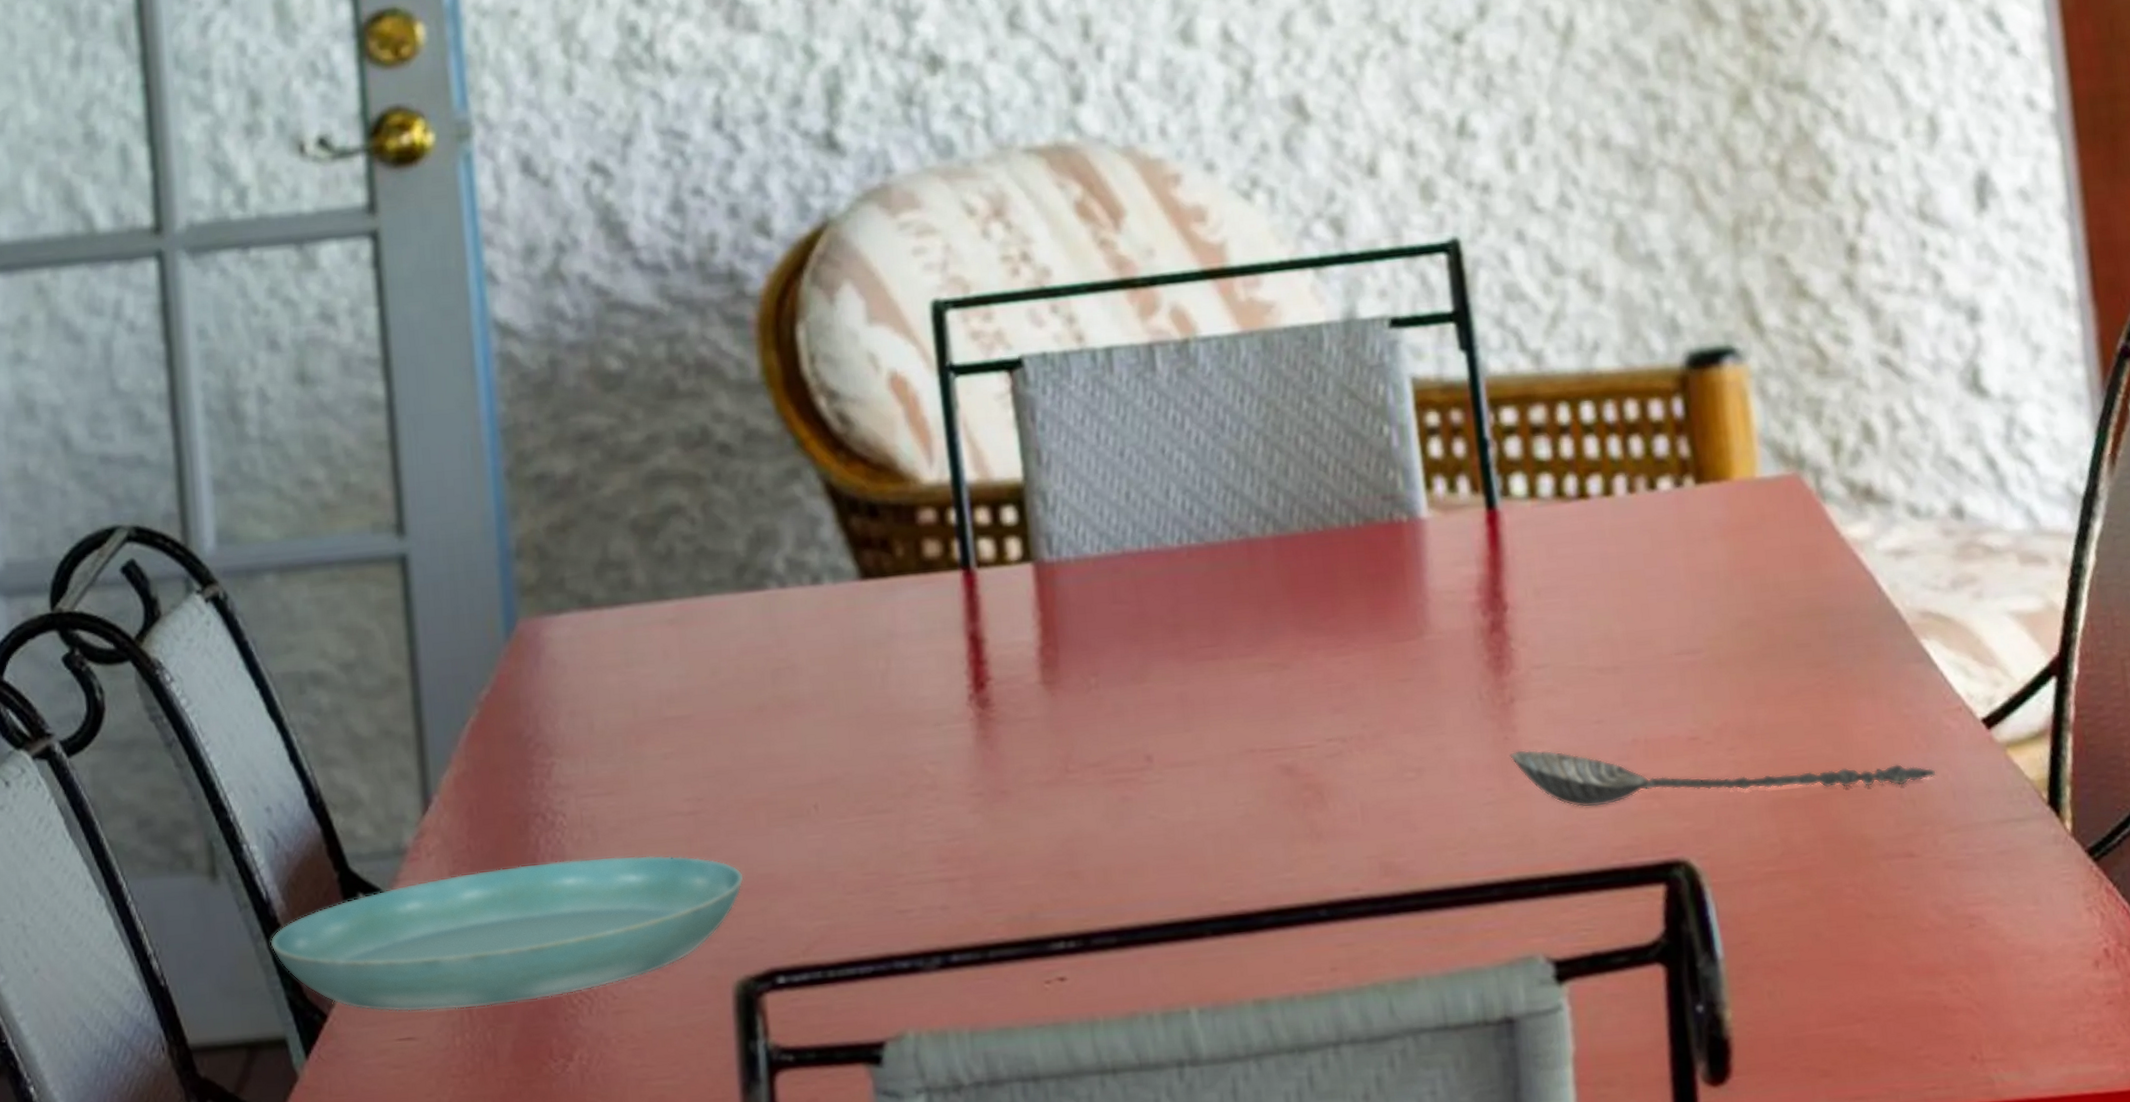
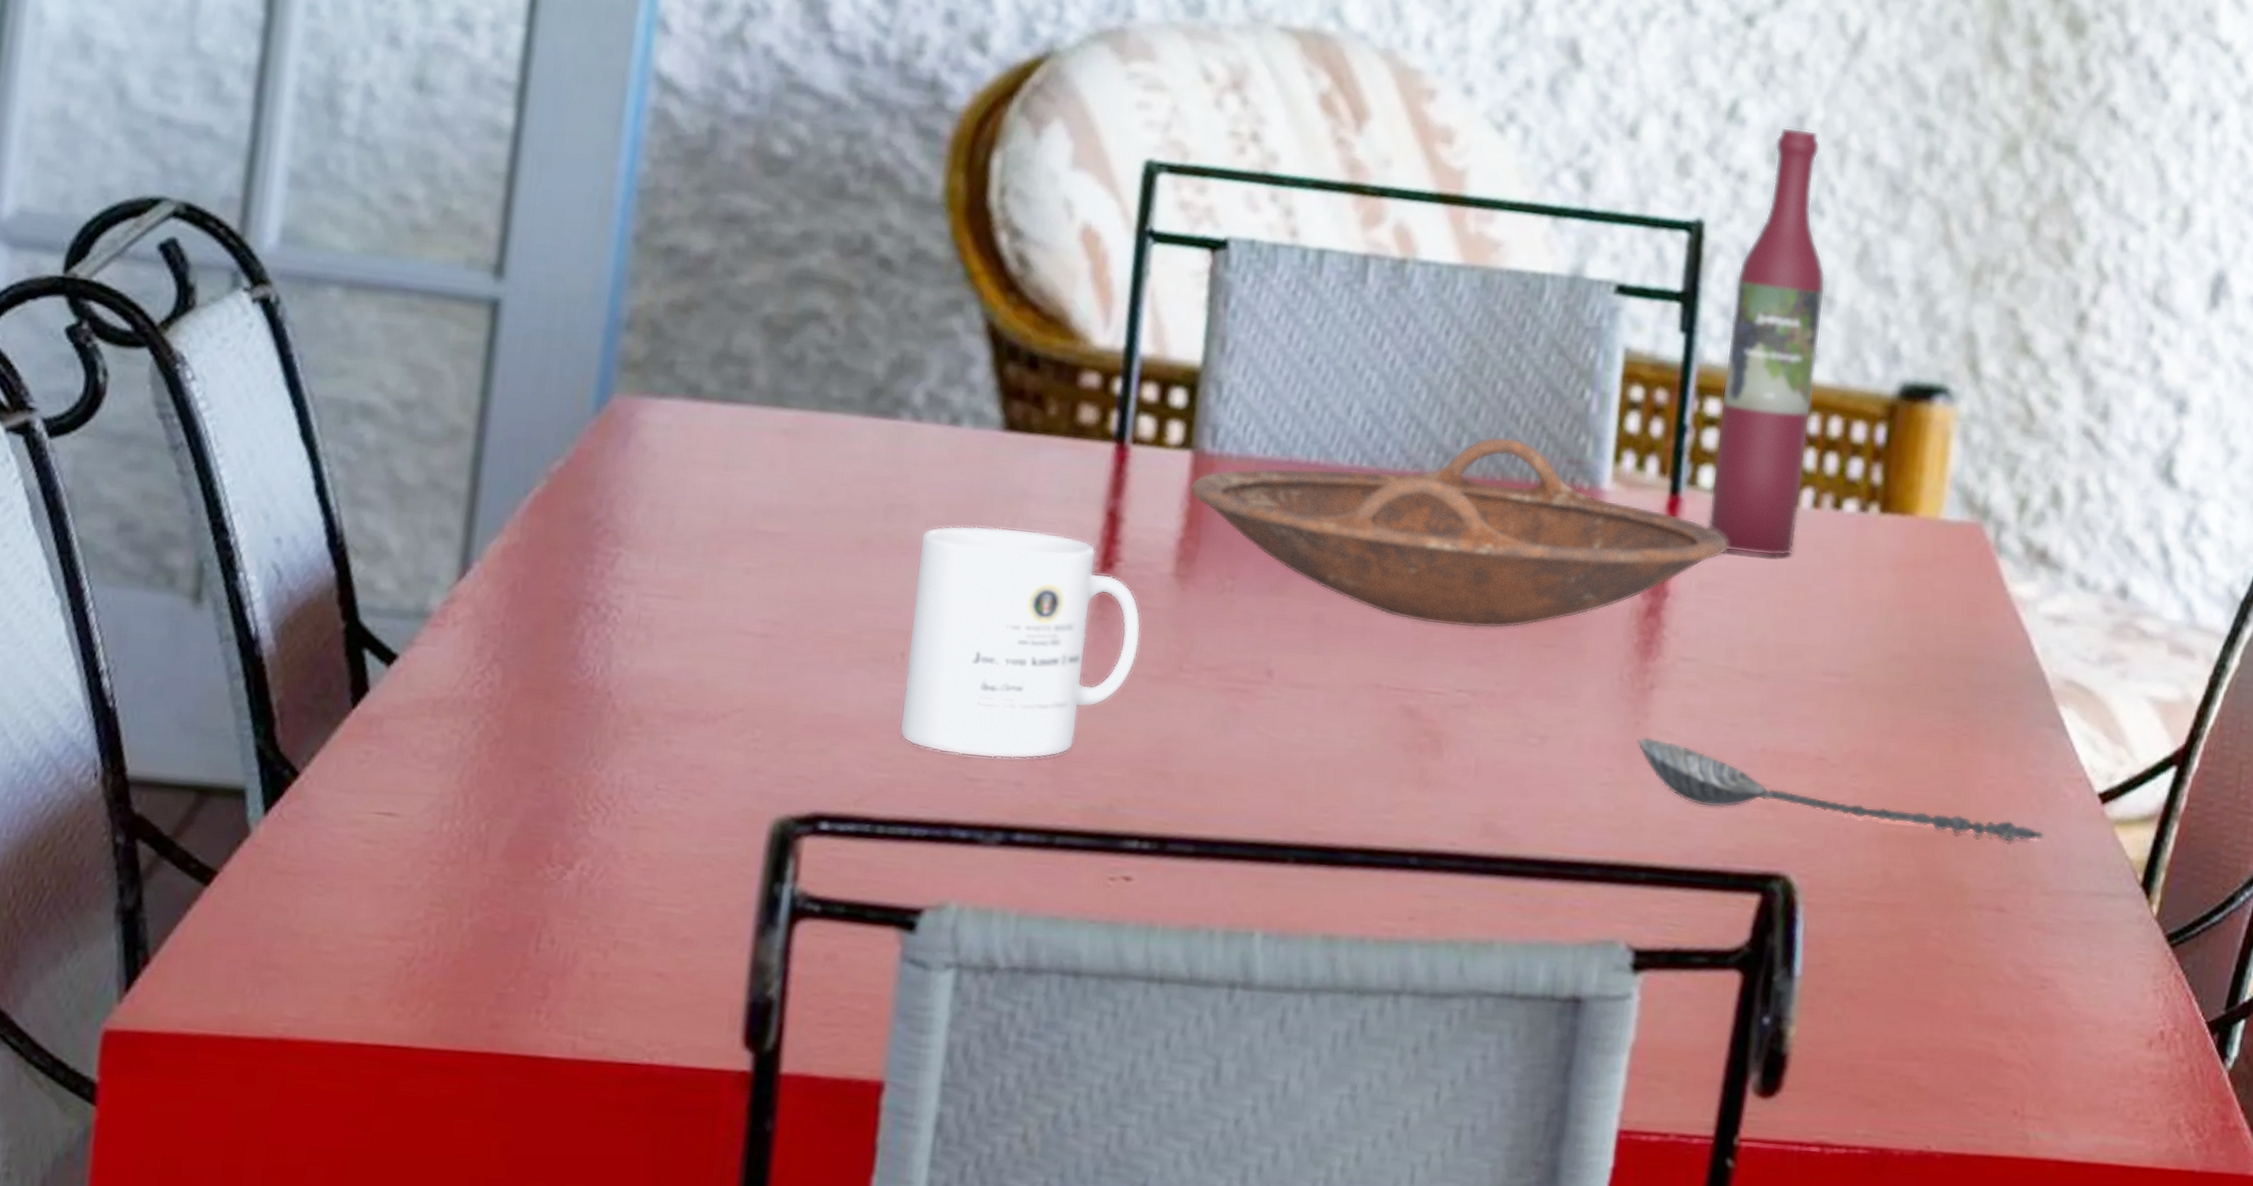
saucer: present [270,855,744,1012] -> none [248,650,807,799]
mug: none [808,666,1026,891] -> present [900,525,1141,759]
bowl: none [1037,487,1556,682] -> present [1189,436,1728,629]
wine bottle: none [1502,128,1620,553] -> present [1707,127,1826,557]

